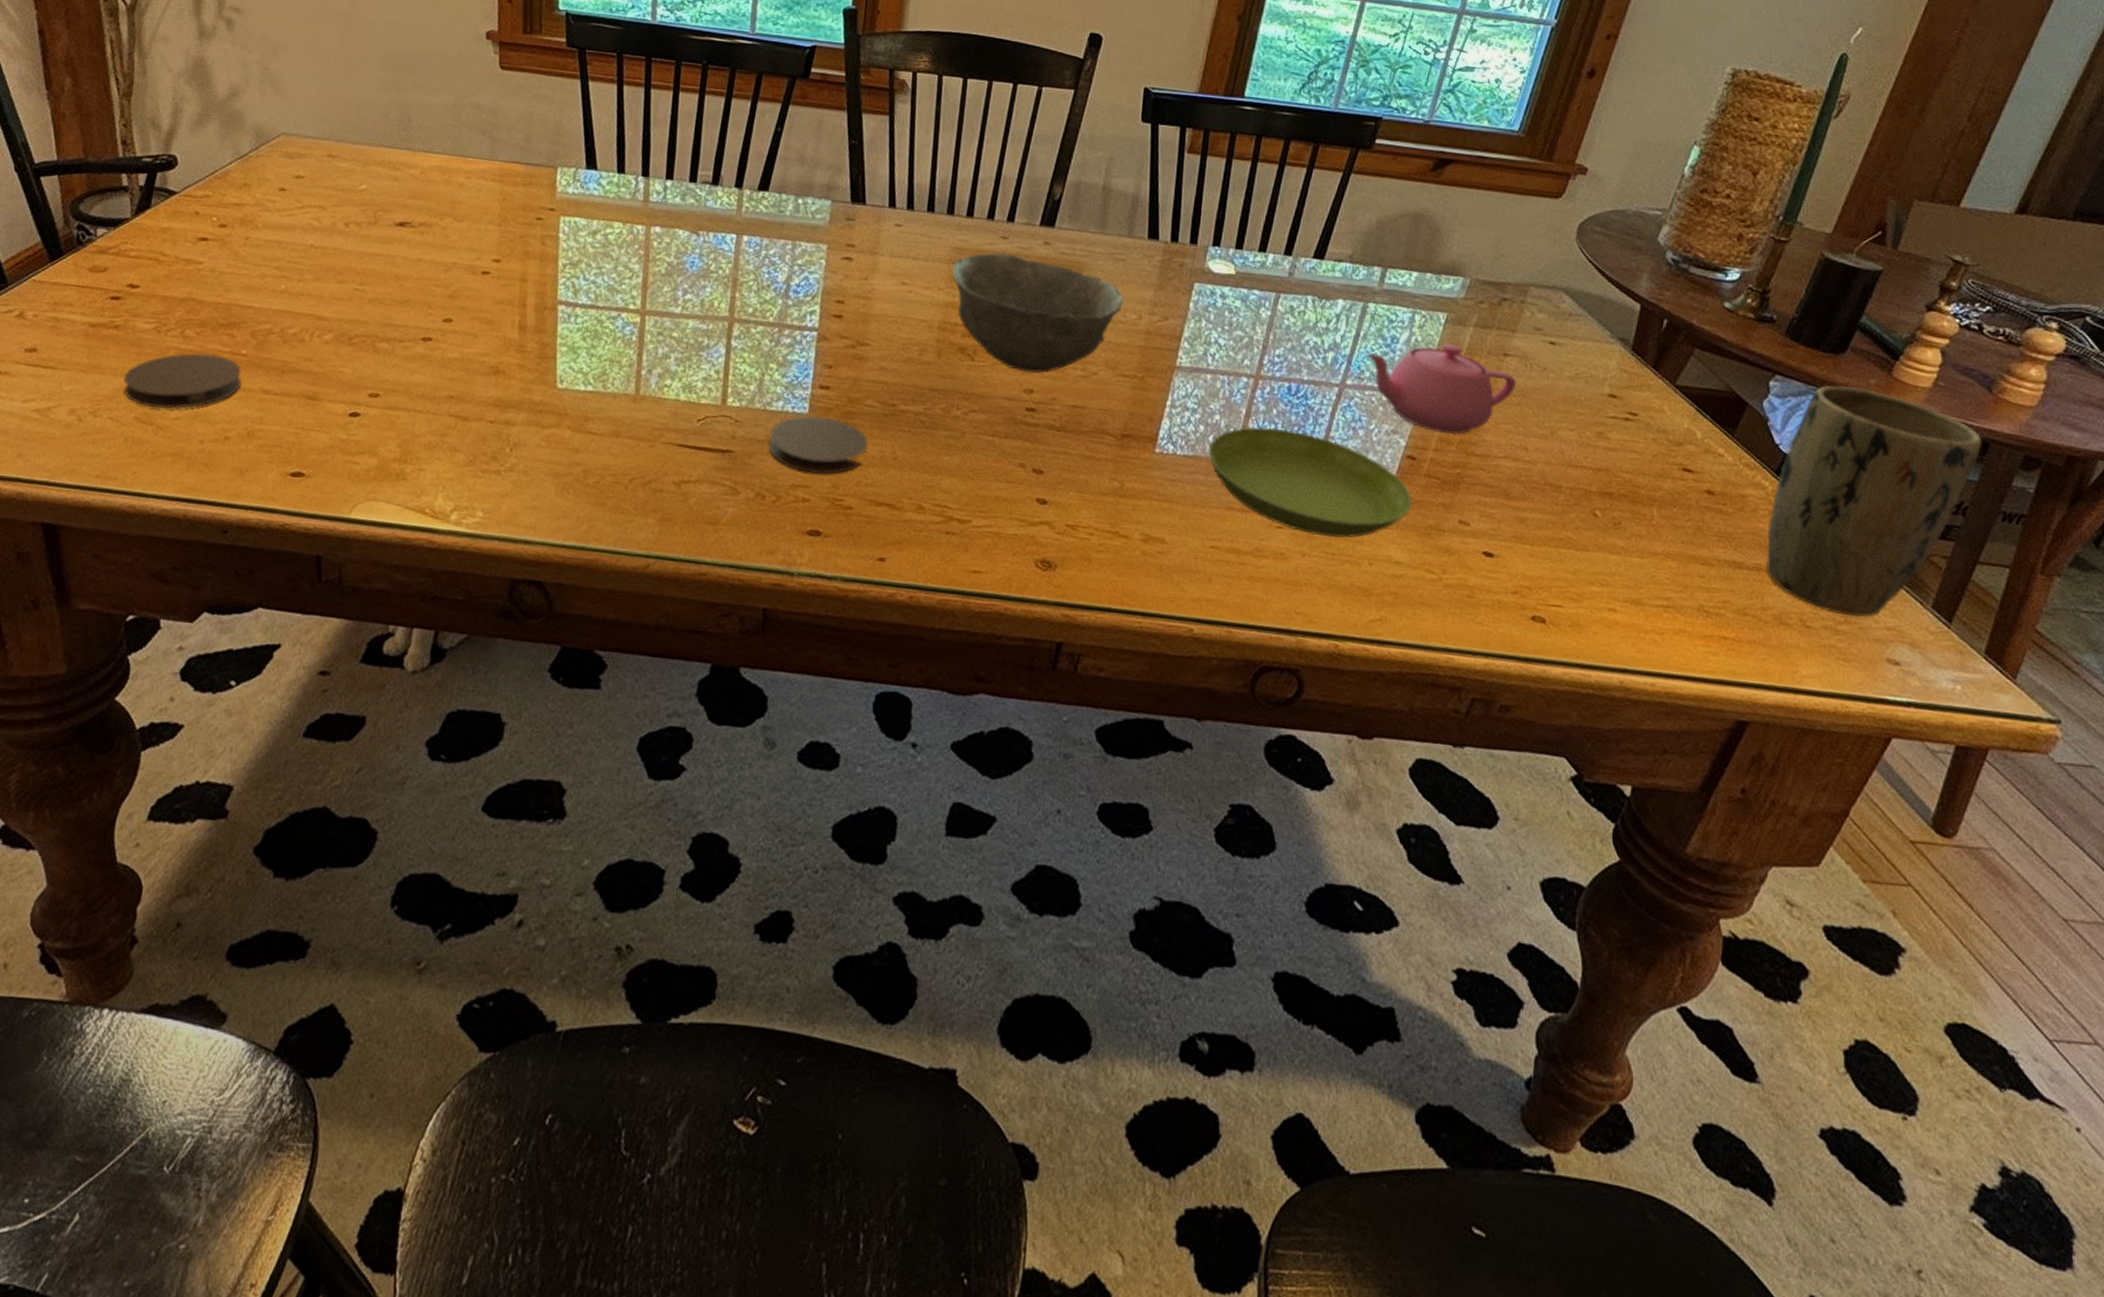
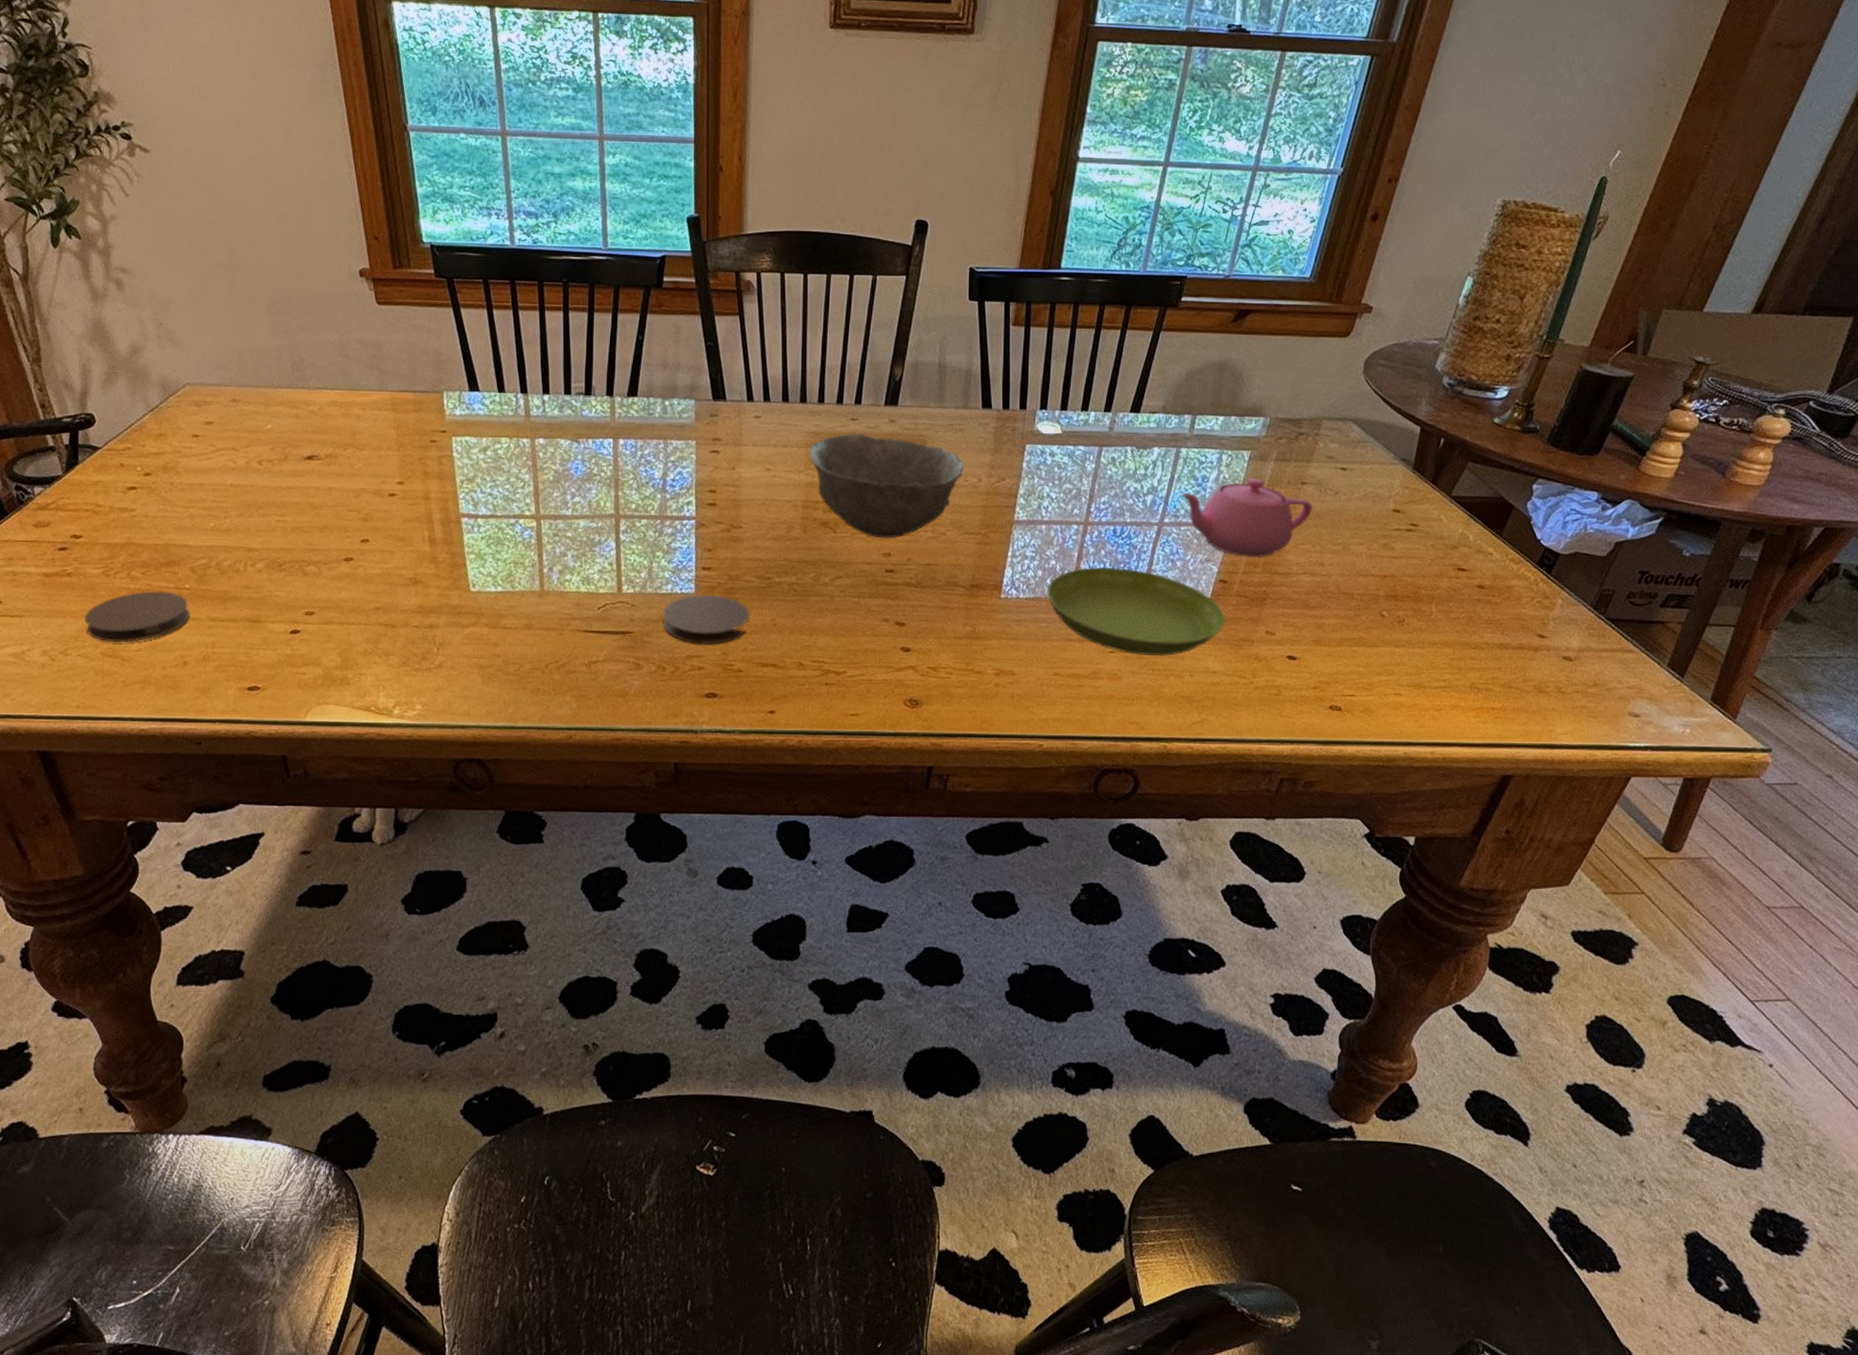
plant pot: present [1766,386,1982,618] -> none [1528,483,1715,680]

